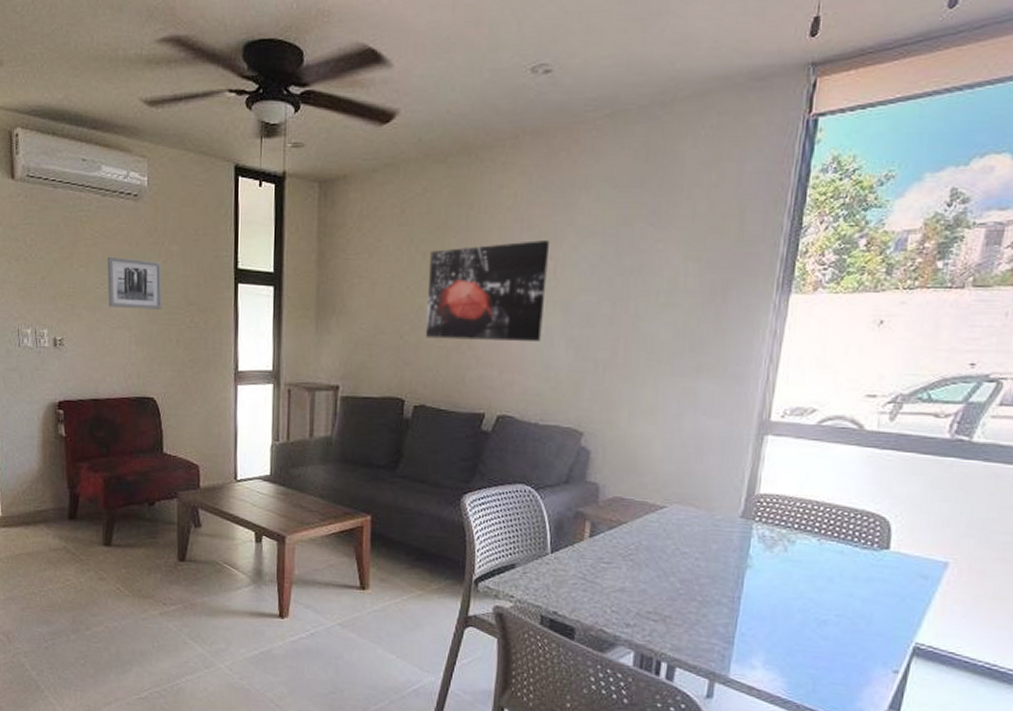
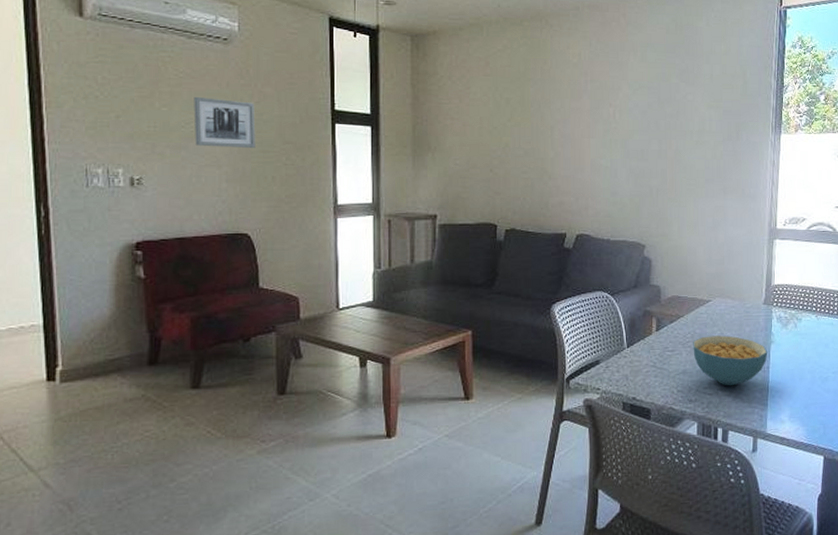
wall art: present [425,240,549,342] -> none [512,91,608,173]
cereal bowl: none [636,549,741,615] -> present [693,335,768,386]

